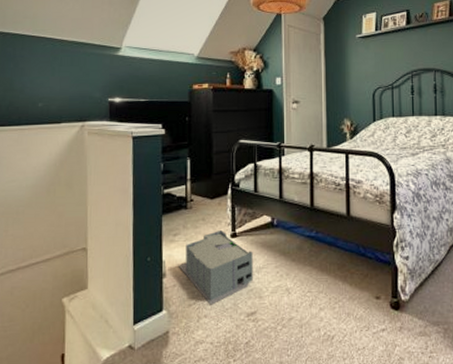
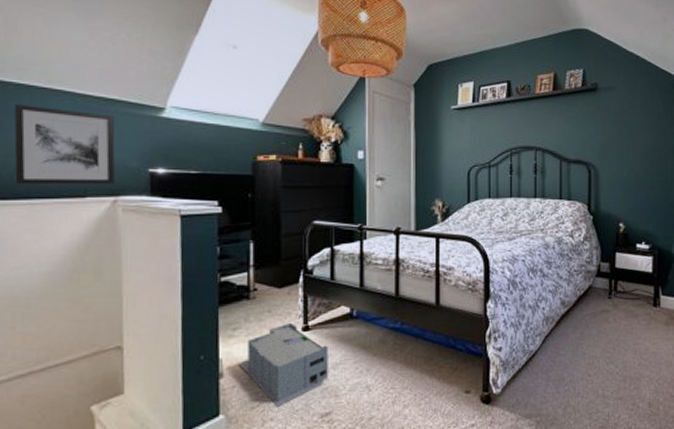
wall art: none [10,49,83,113] -> present [14,103,115,184]

